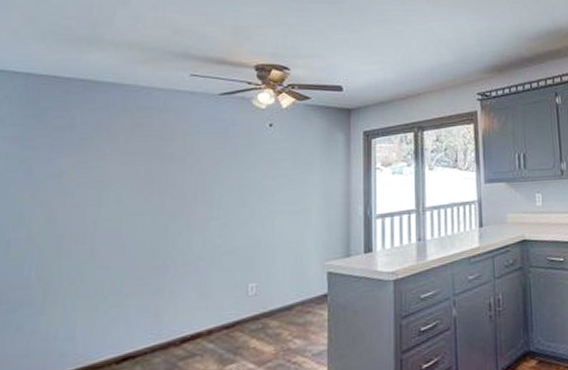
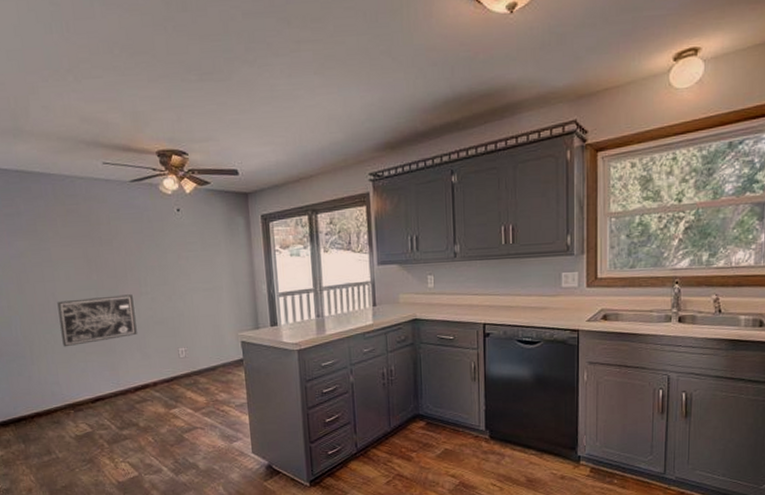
wall art: none [92,219,200,289] -> present [57,294,137,347]

